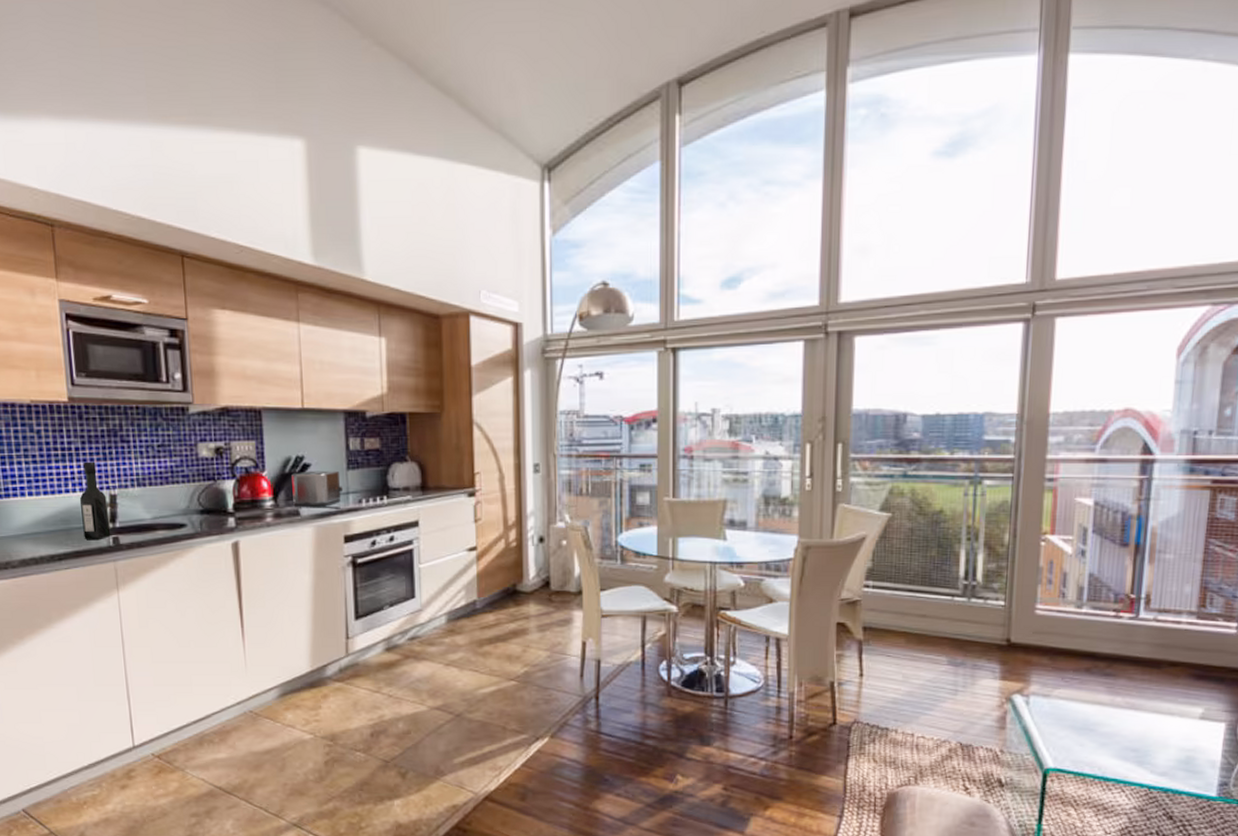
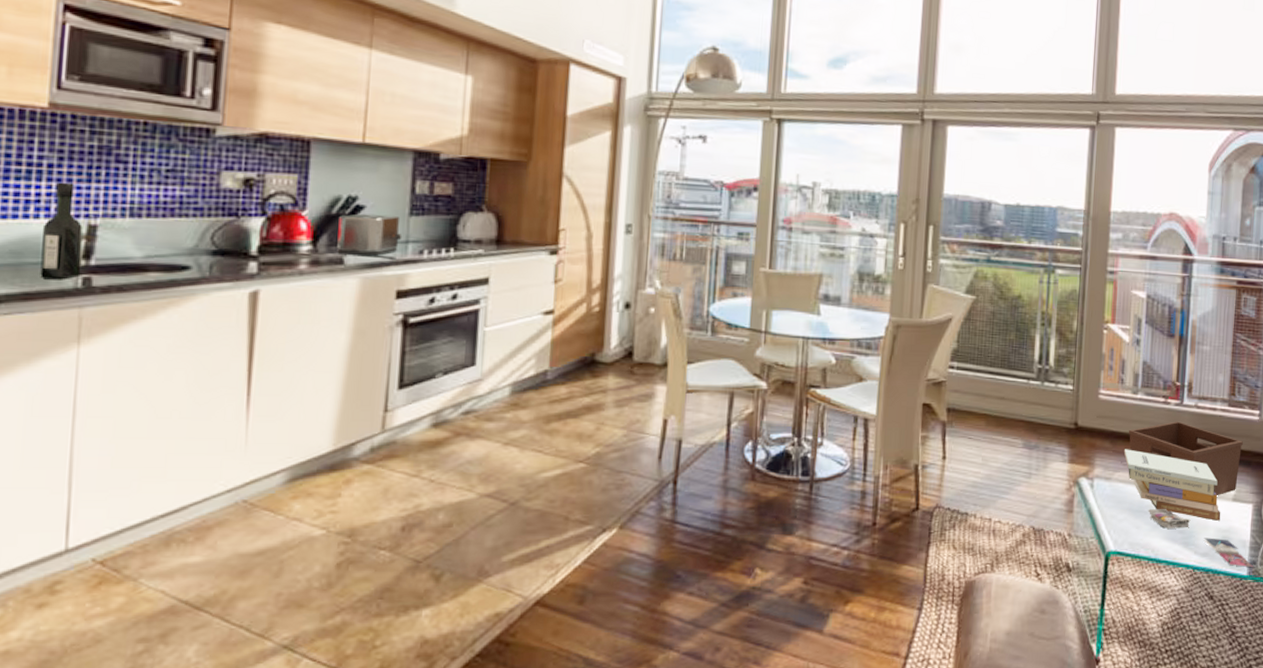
books: none [1065,665,1185,740] -> present [1123,449,1221,521]
hamper: none [1070,636,1215,713] -> present [1128,421,1243,495]
magazine: none [1094,726,1225,789] -> present [1148,508,1254,568]

